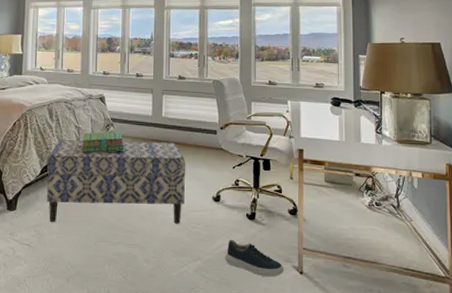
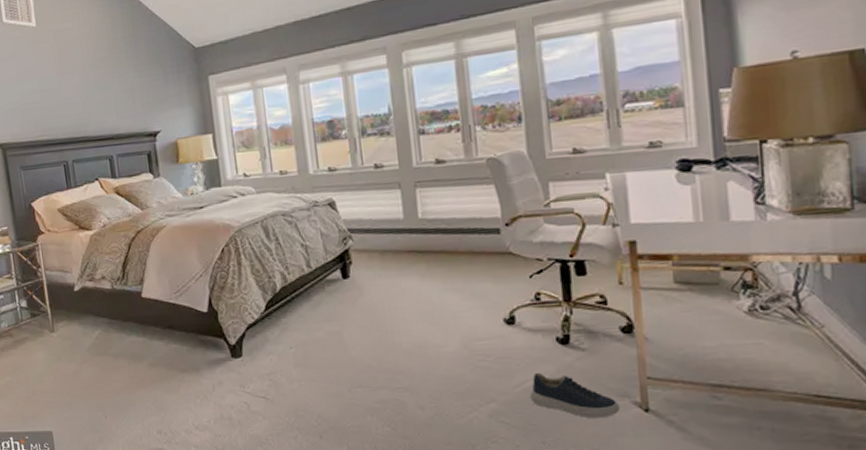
bench: present [46,140,186,224] -> none [272,251,464,368]
stack of books: present [82,131,125,152] -> none [313,245,372,277]

